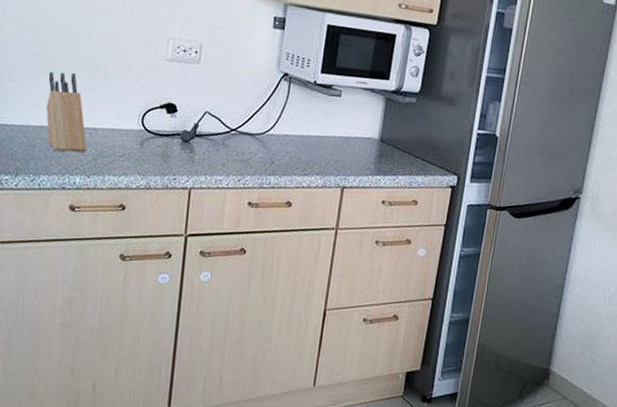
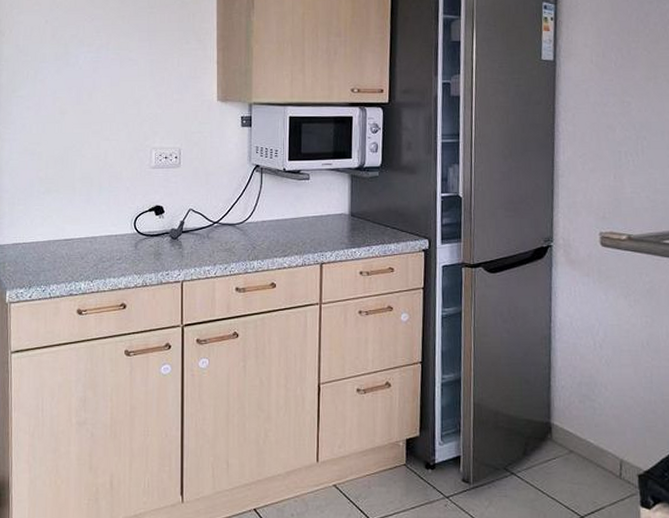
knife block: present [46,72,87,153] -> none [51,190,89,262]

